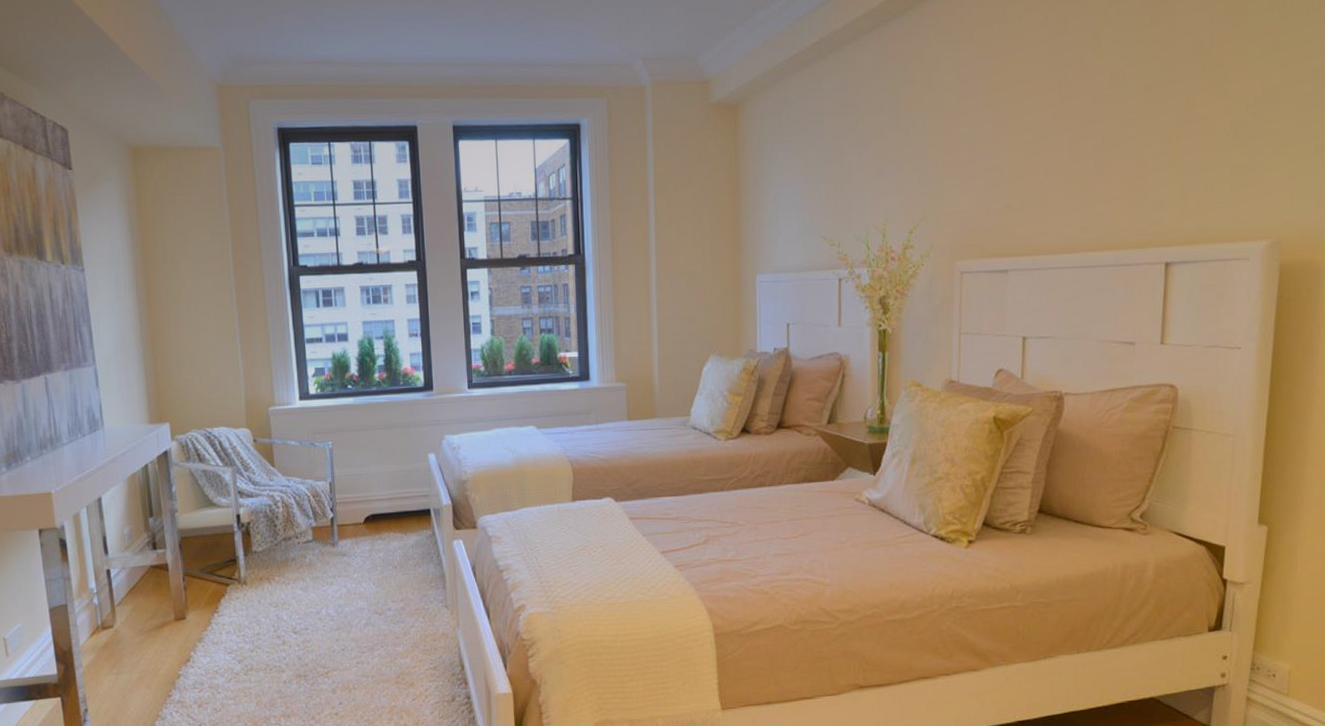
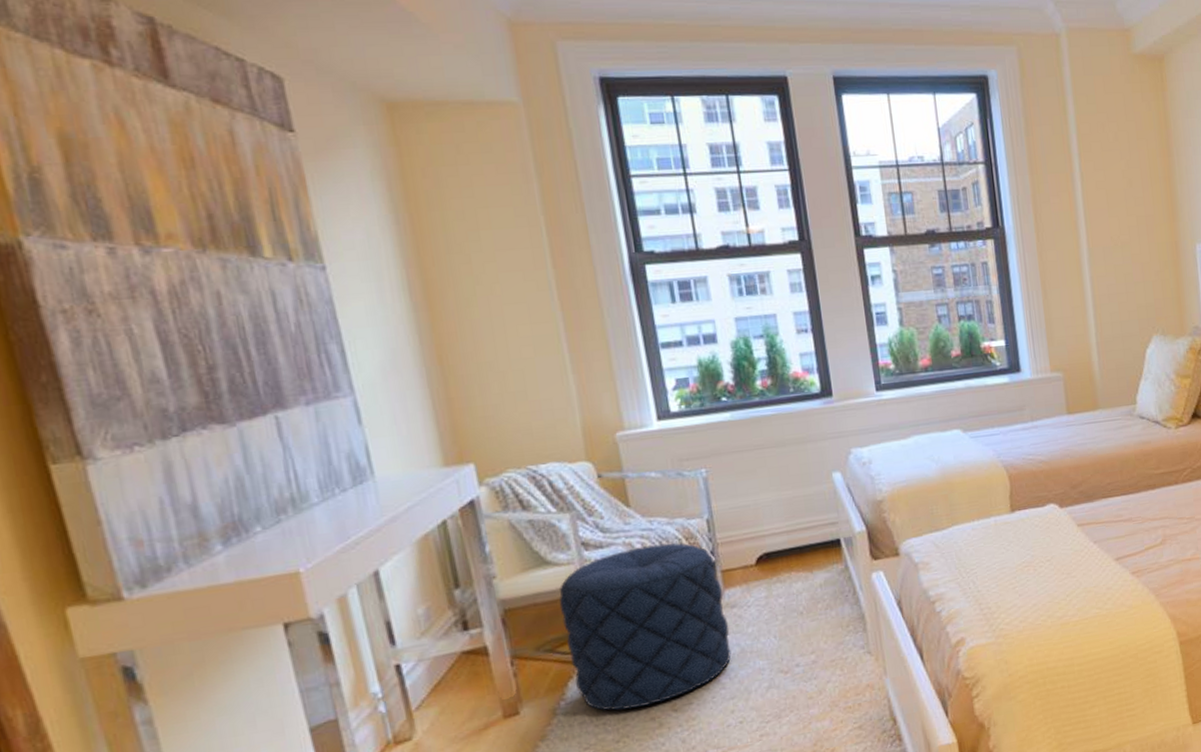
pouf: none [219,498,340,627] -> present [559,543,732,711]

